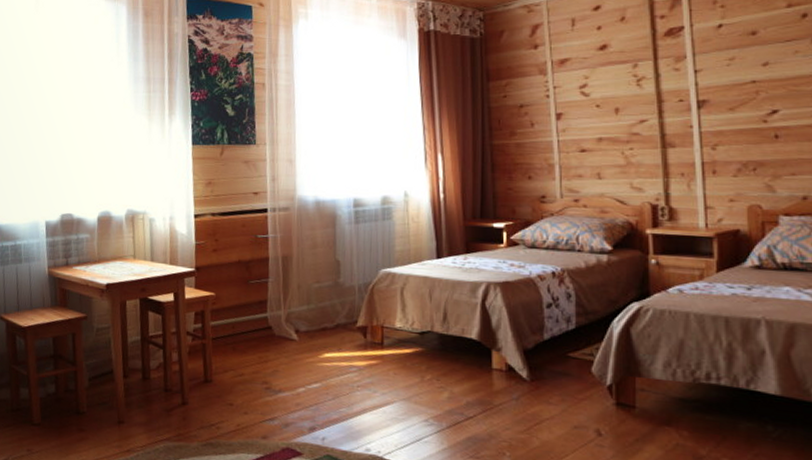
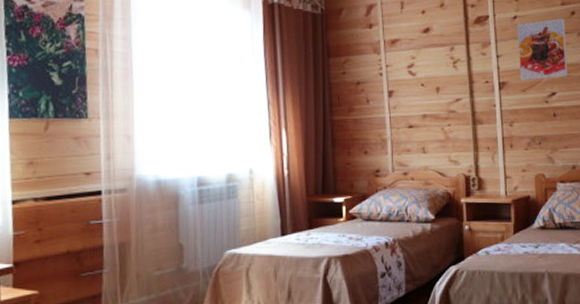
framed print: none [722,22,796,97] -> present [516,18,568,81]

